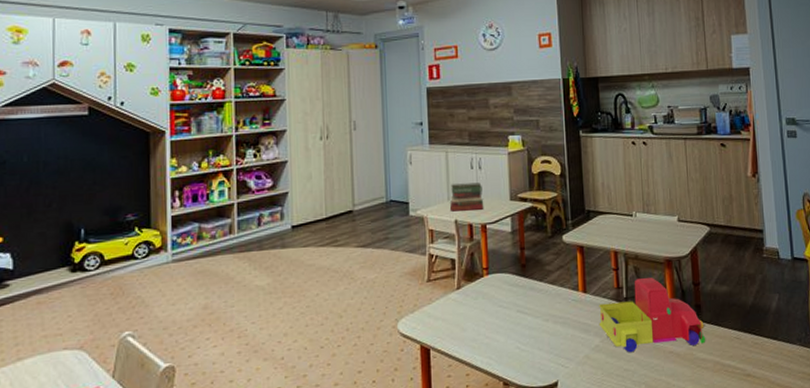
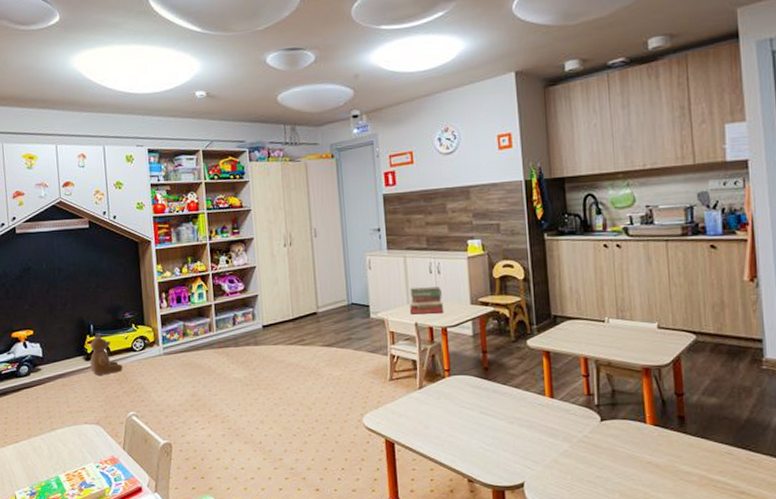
teddy bear: none [76,239,119,290] -> present [90,333,123,375]
toy truck: present [598,278,706,353] -> none [567,386,691,460]

